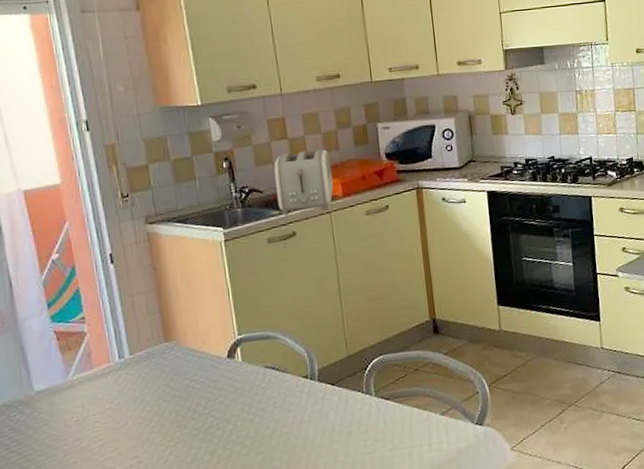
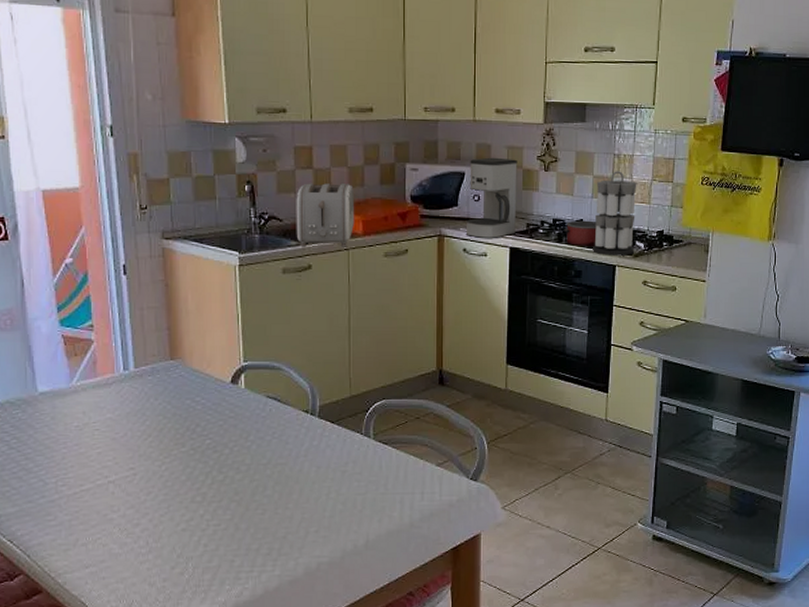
coffee maker: none [438,107,491,187] -> present [465,157,517,239]
cooking pot: none [537,156,570,183] -> present [564,220,597,247]
spice rack: none [563,106,607,188] -> present [593,171,637,256]

